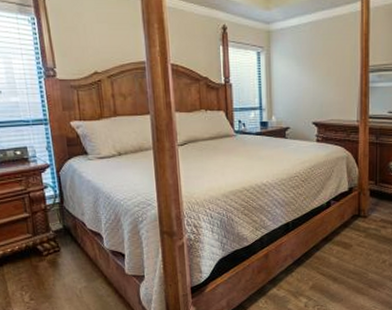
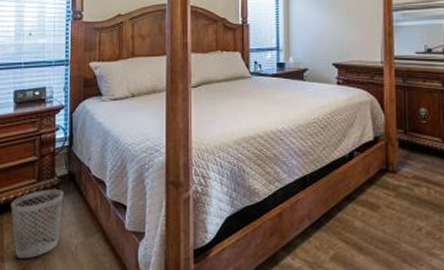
wastebasket: none [9,242,63,303] -> present [11,189,64,259]

